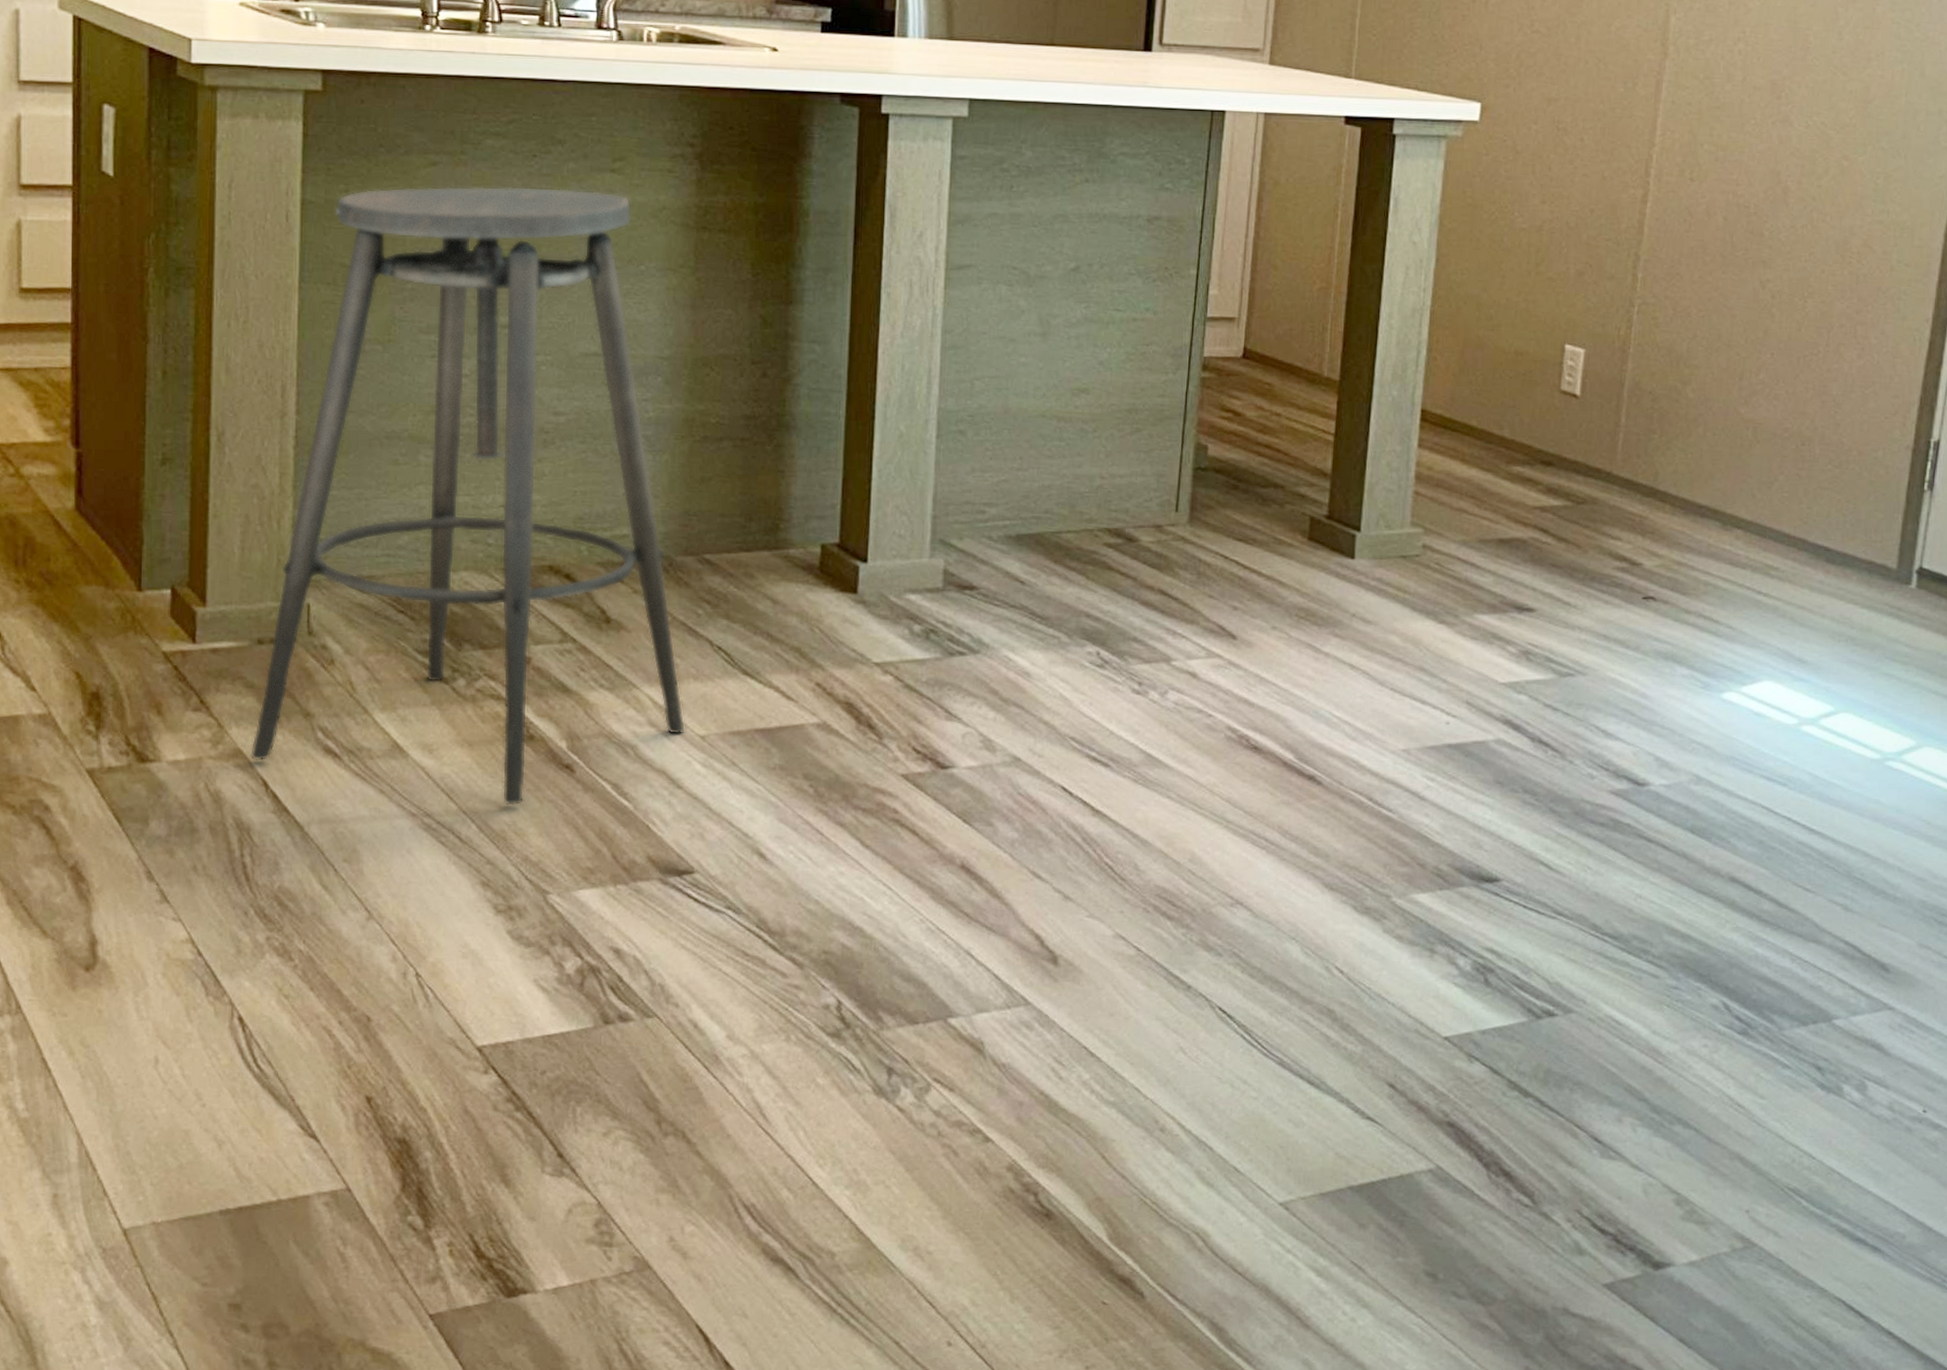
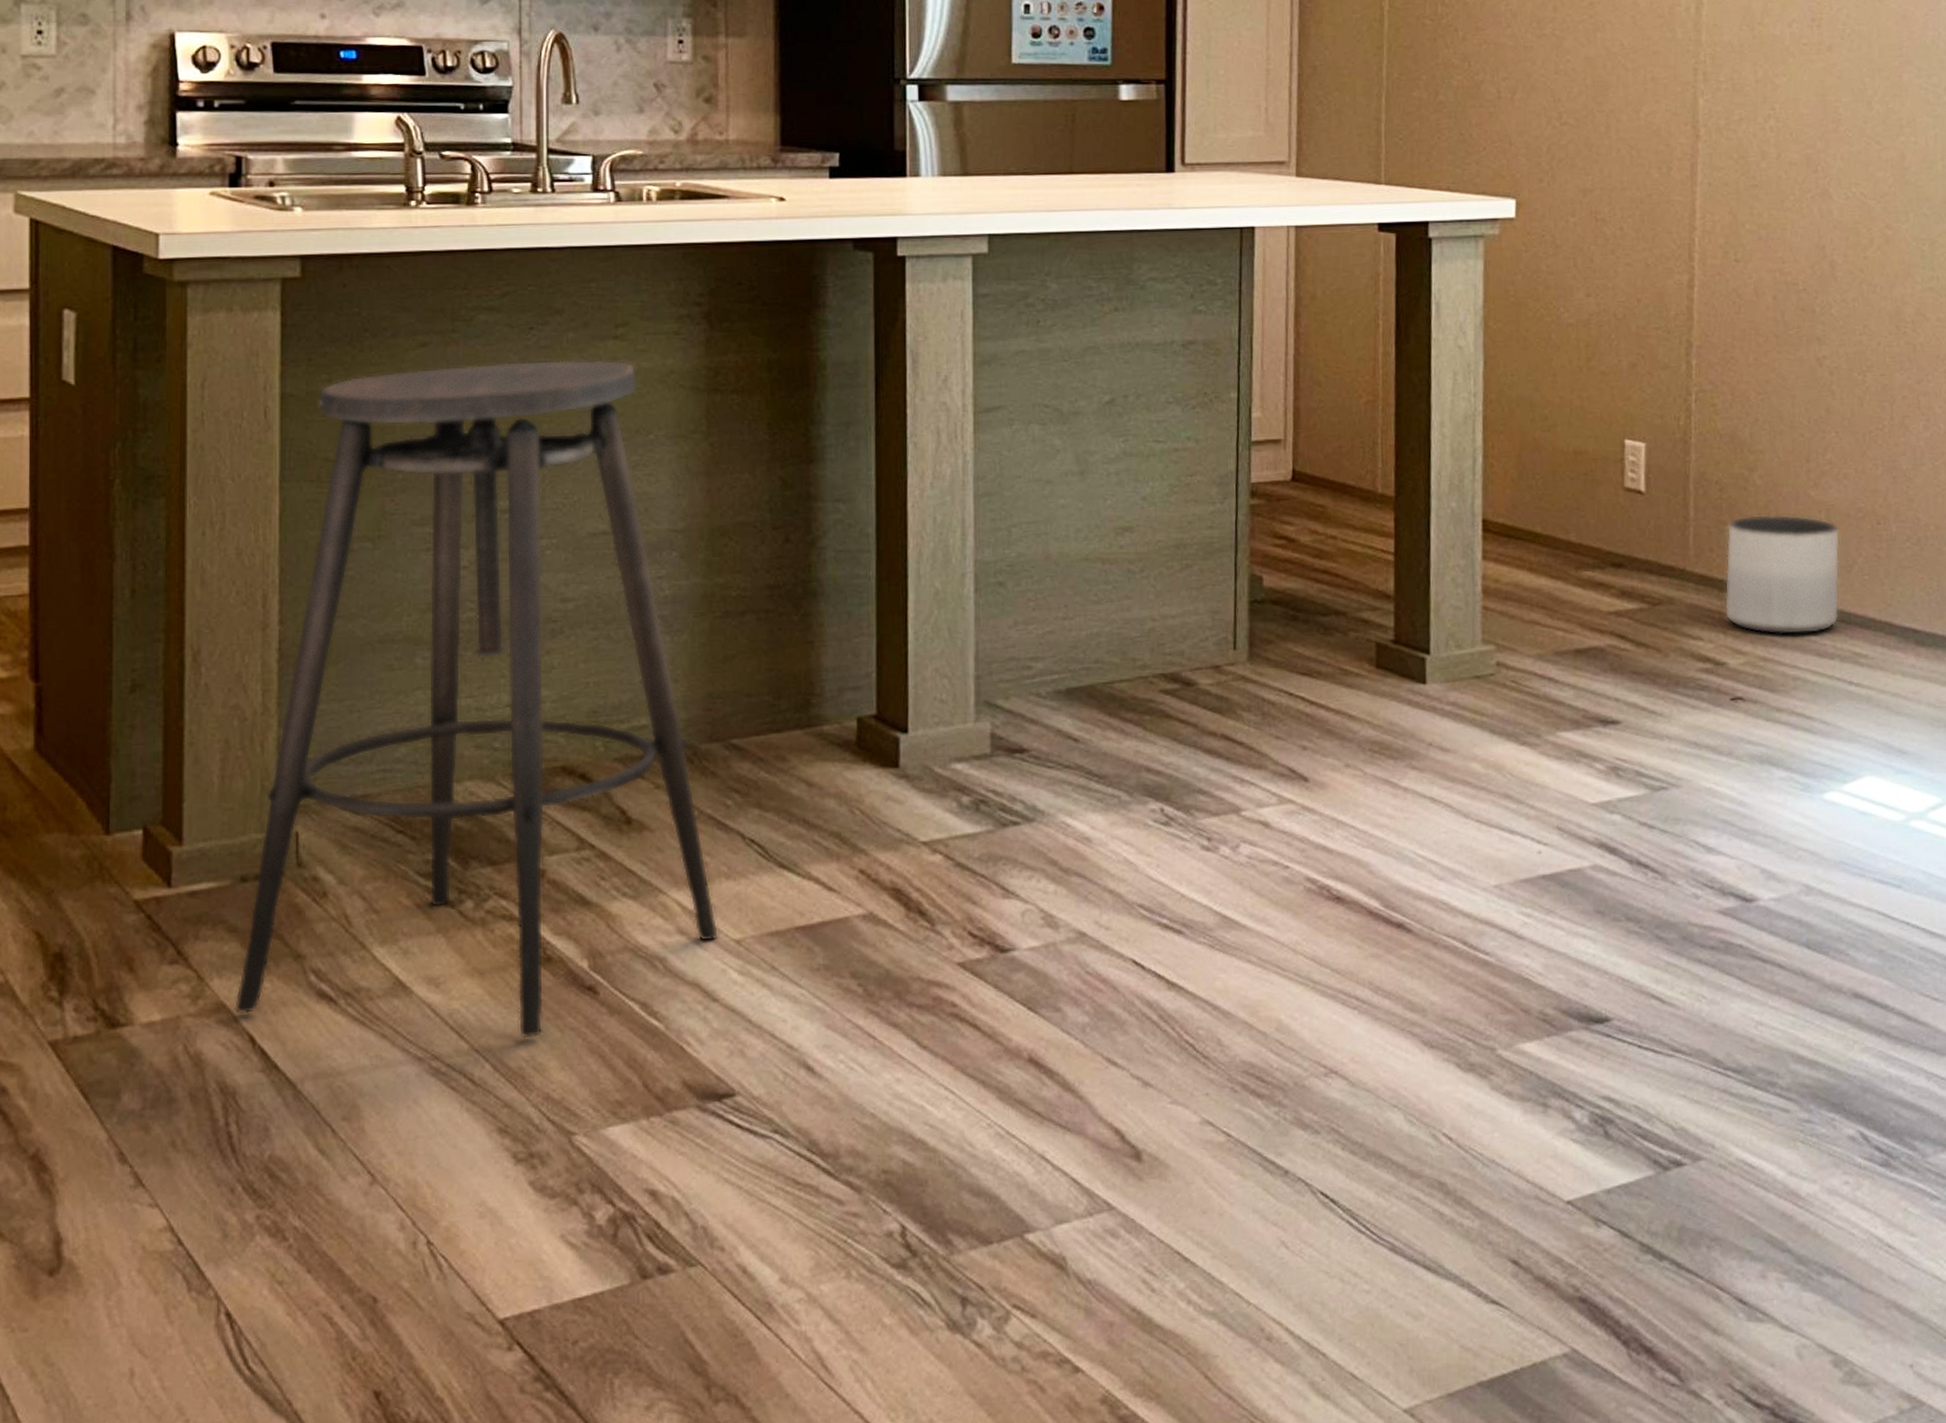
planter: none [1645,426,1765,544] -> present [1724,514,1840,636]

